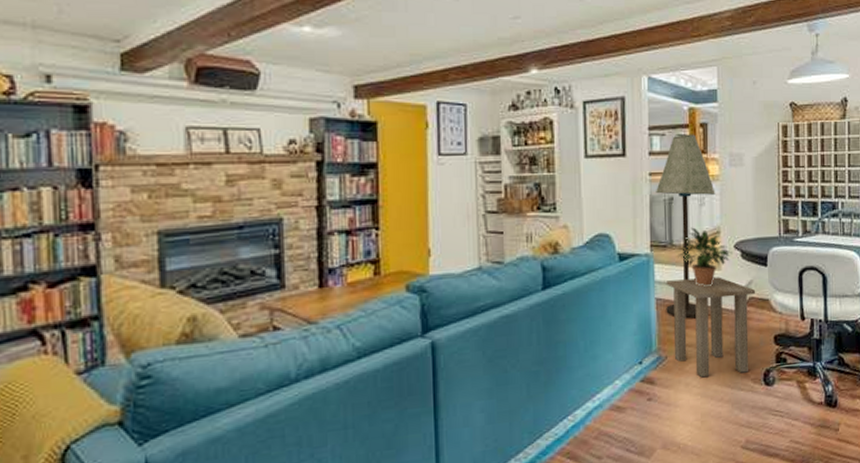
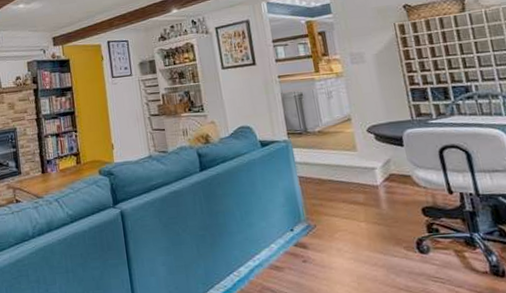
floor lamp: present [656,134,715,319] -> none [286,41,342,193]
side table: present [666,277,755,378] -> none [306,157,399,244]
potted plant: present [678,227,732,287] -> none [313,116,366,166]

